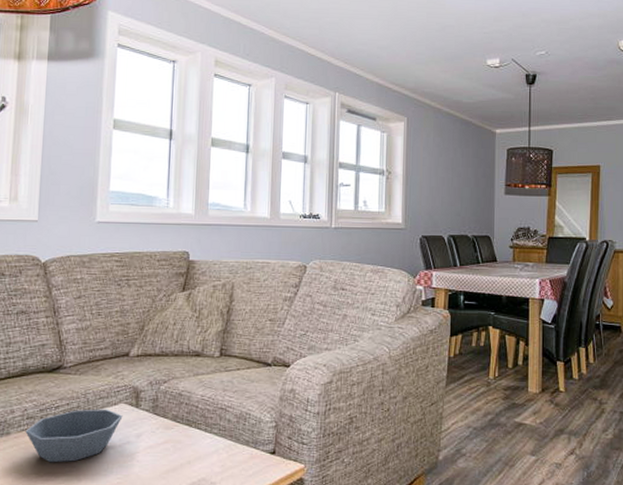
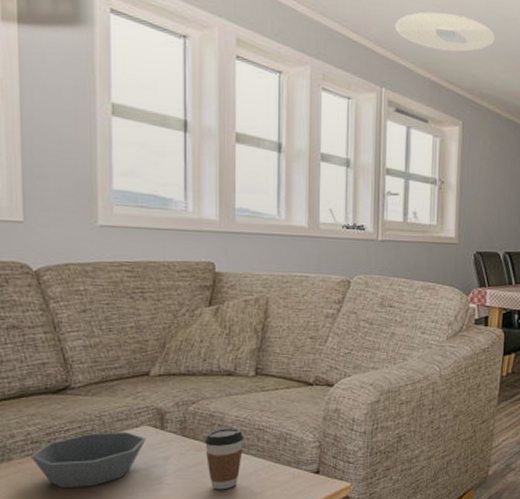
coffee cup: none [173,407,208,468] -> present [205,429,244,490]
ceiling light: none [347,25,435,58] -> present [394,12,496,52]

